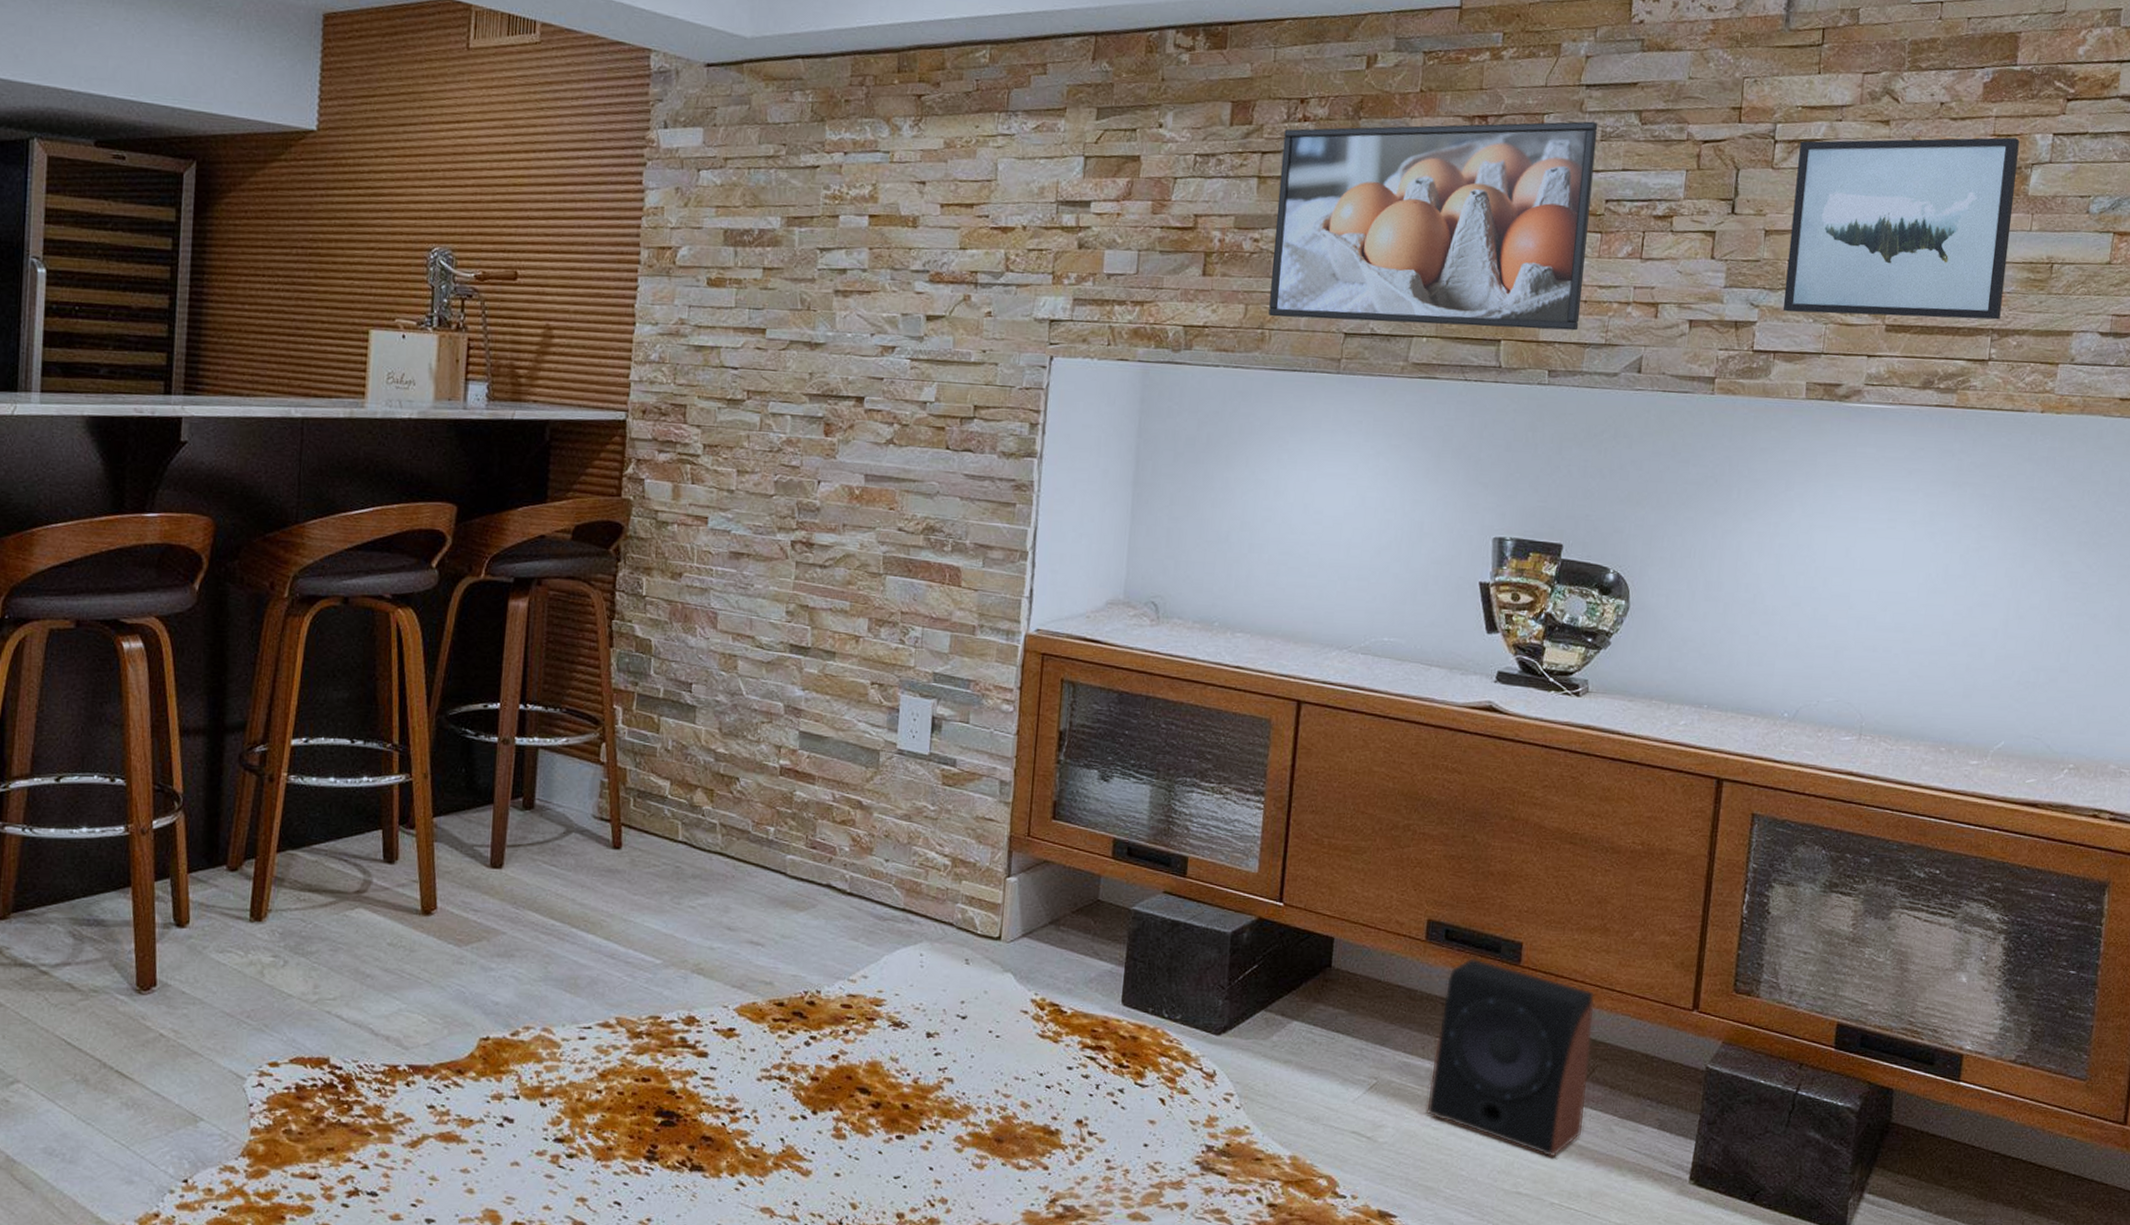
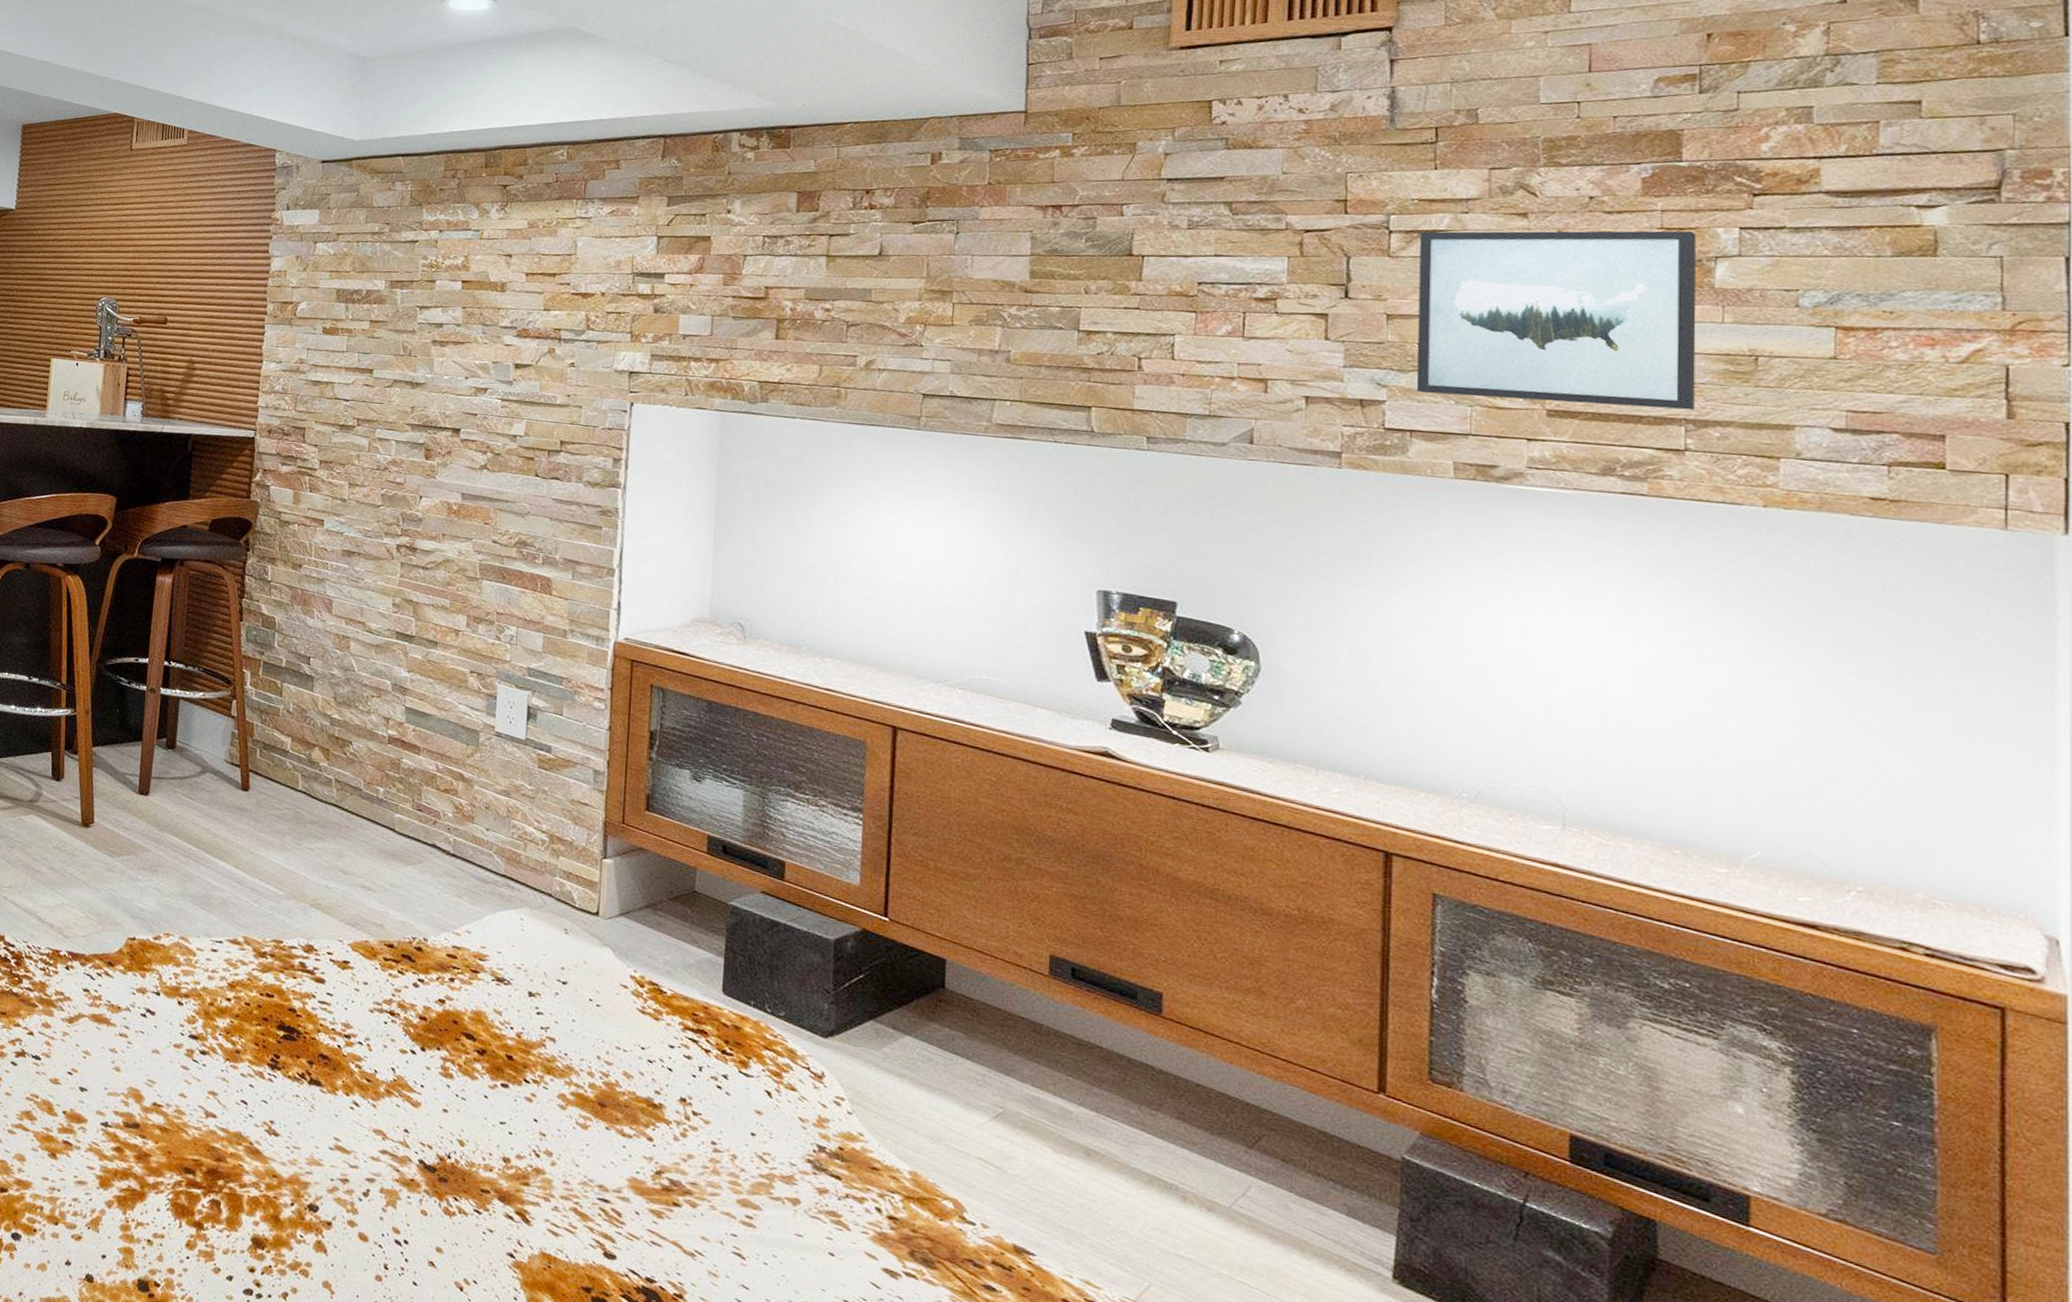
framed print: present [1269,121,1598,331] -> none [844,211,1184,402]
speaker: present [1426,957,1596,1157] -> none [1061,1000,1256,1225]

